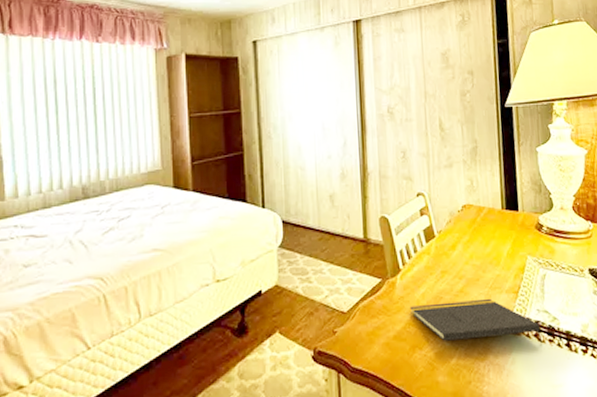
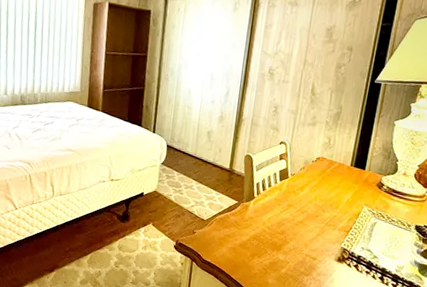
notepad: present [410,298,543,344] -> none [256,225,361,273]

